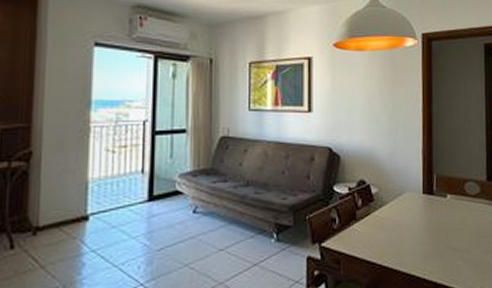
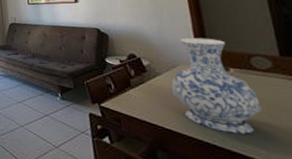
vase: none [394,161,466,265] -> present [171,38,262,134]

